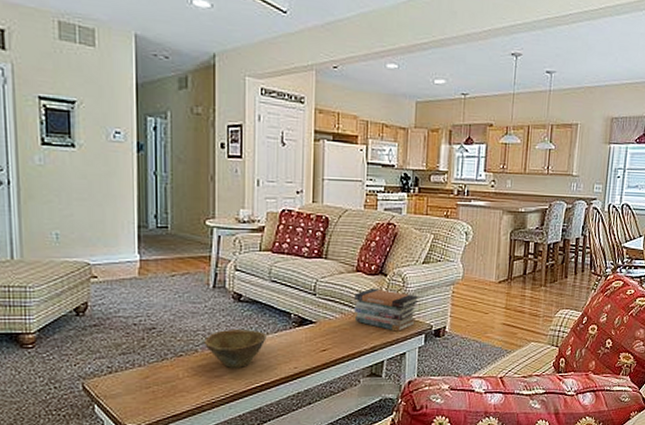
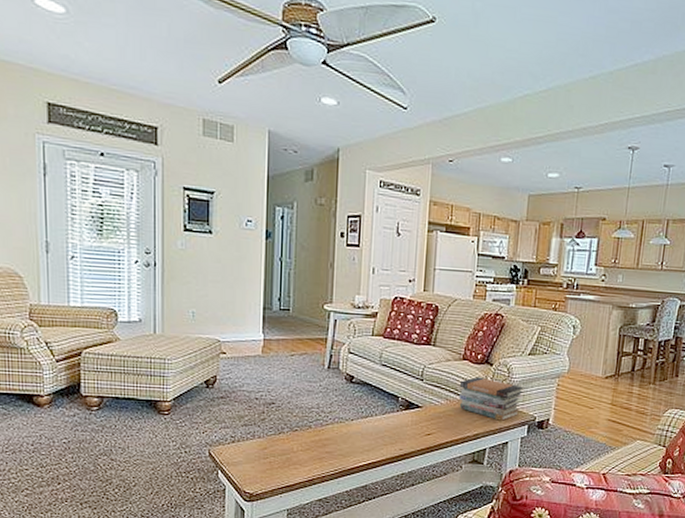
bowl: present [205,329,267,368] -> none [318,409,375,446]

